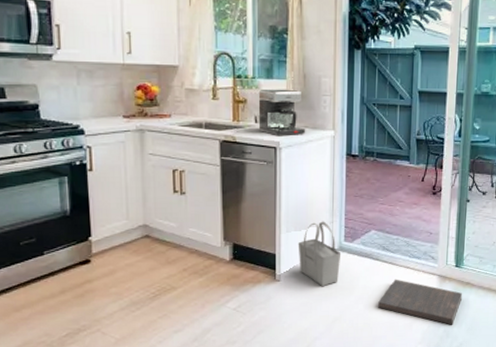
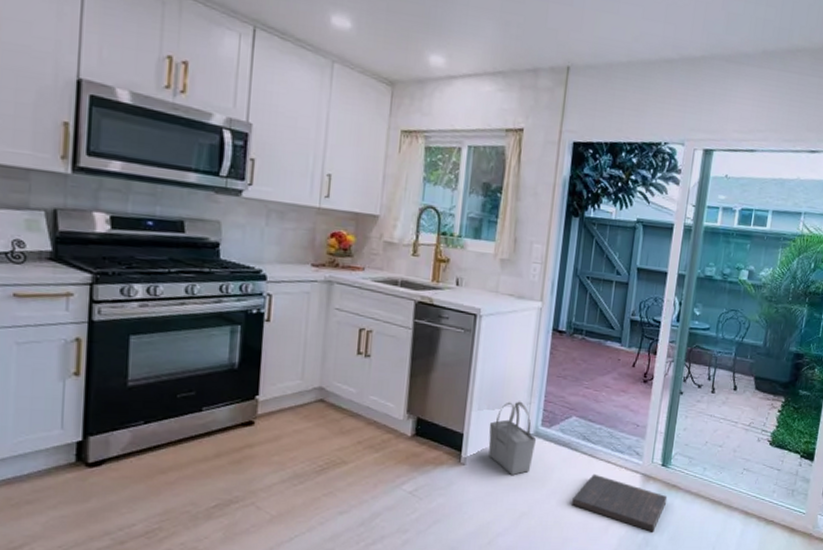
coffee maker: present [258,89,306,136] -> none [459,250,511,303]

